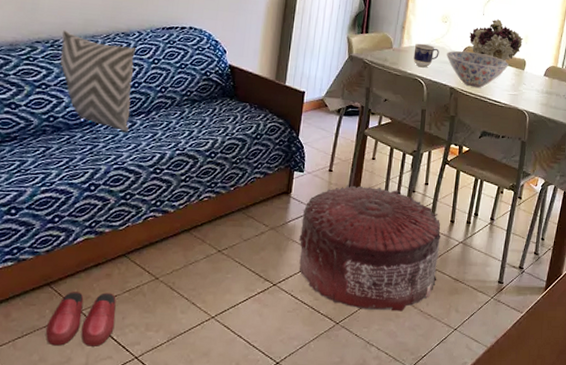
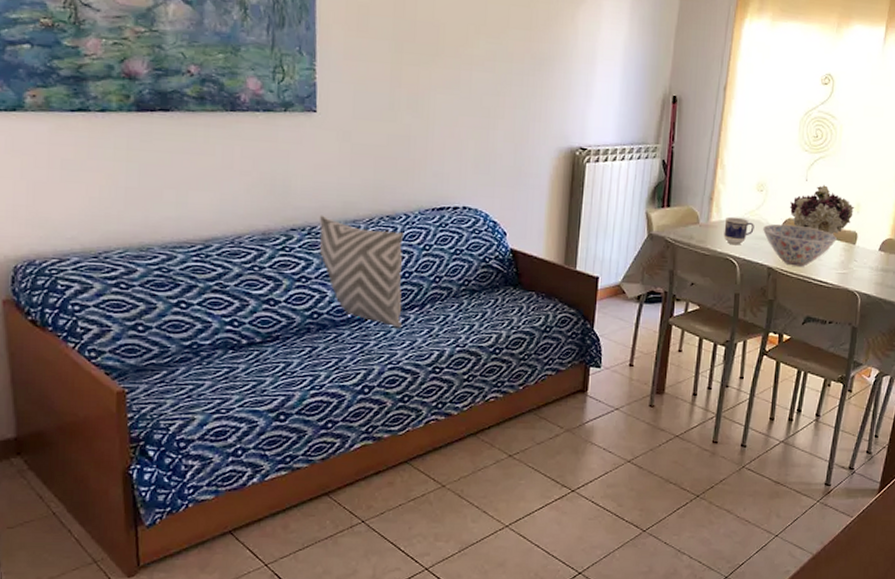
slippers: present [46,292,116,346] -> none [328,501,401,558]
pouf: present [299,185,441,312] -> none [598,381,760,517]

